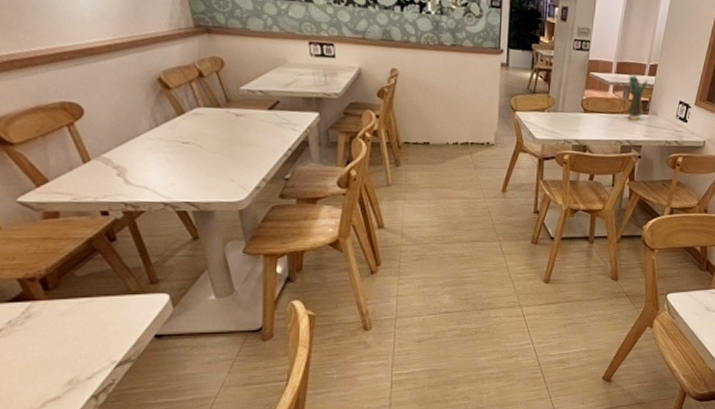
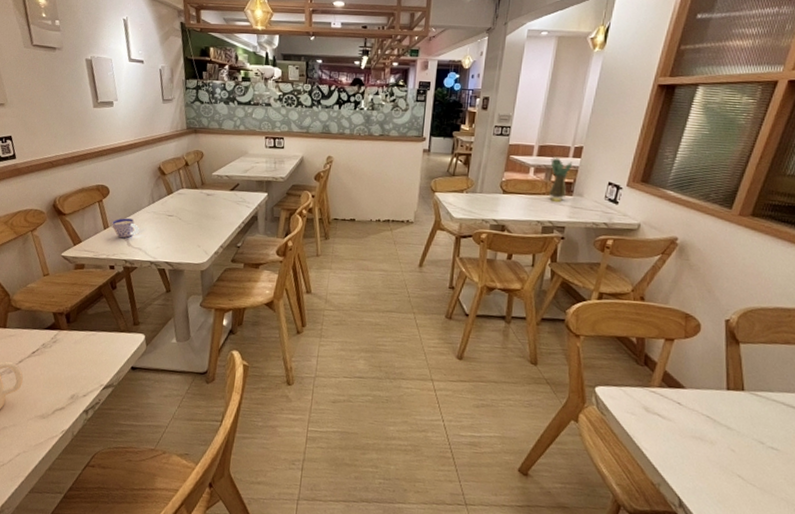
cup: none [93,147,140,175] -> present [111,218,139,239]

